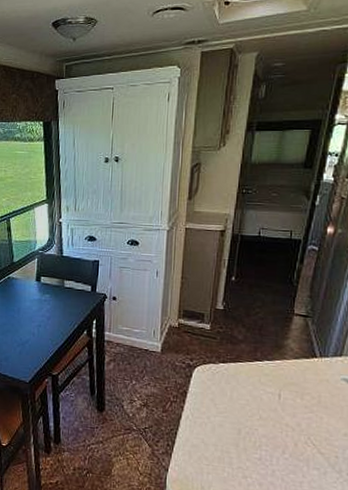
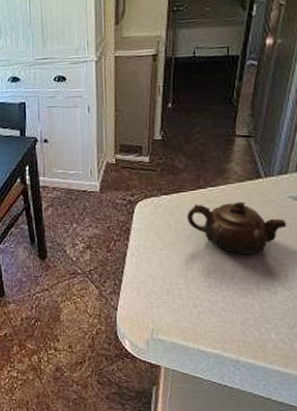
teapot: none [243,375,340,432] -> present [187,201,287,254]

